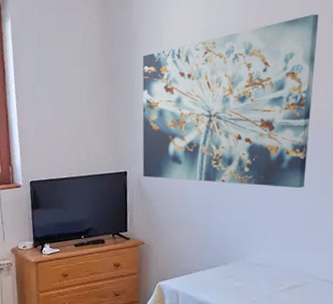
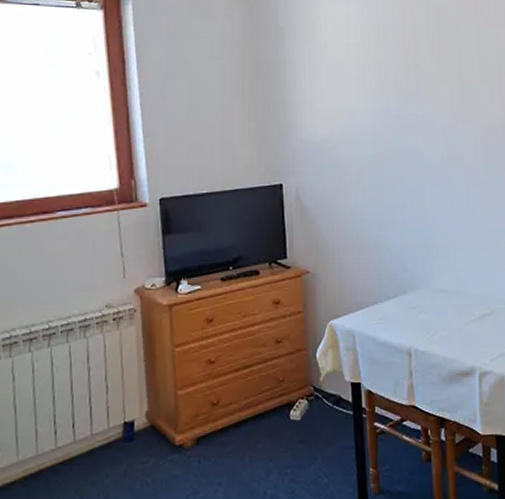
wall art: present [142,14,319,189] -> none [293,15,483,200]

